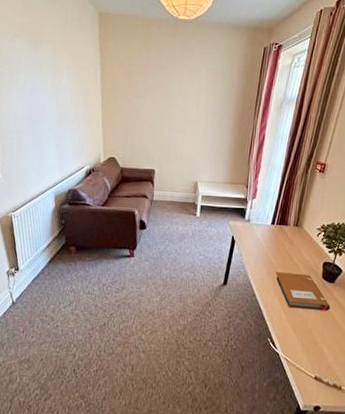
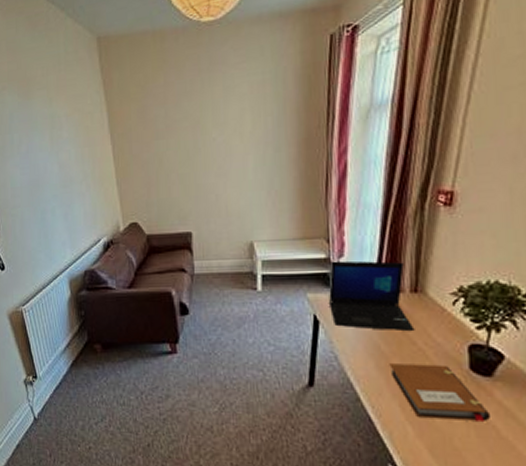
laptop: none [243,200,294,252] -> present [329,260,415,332]

